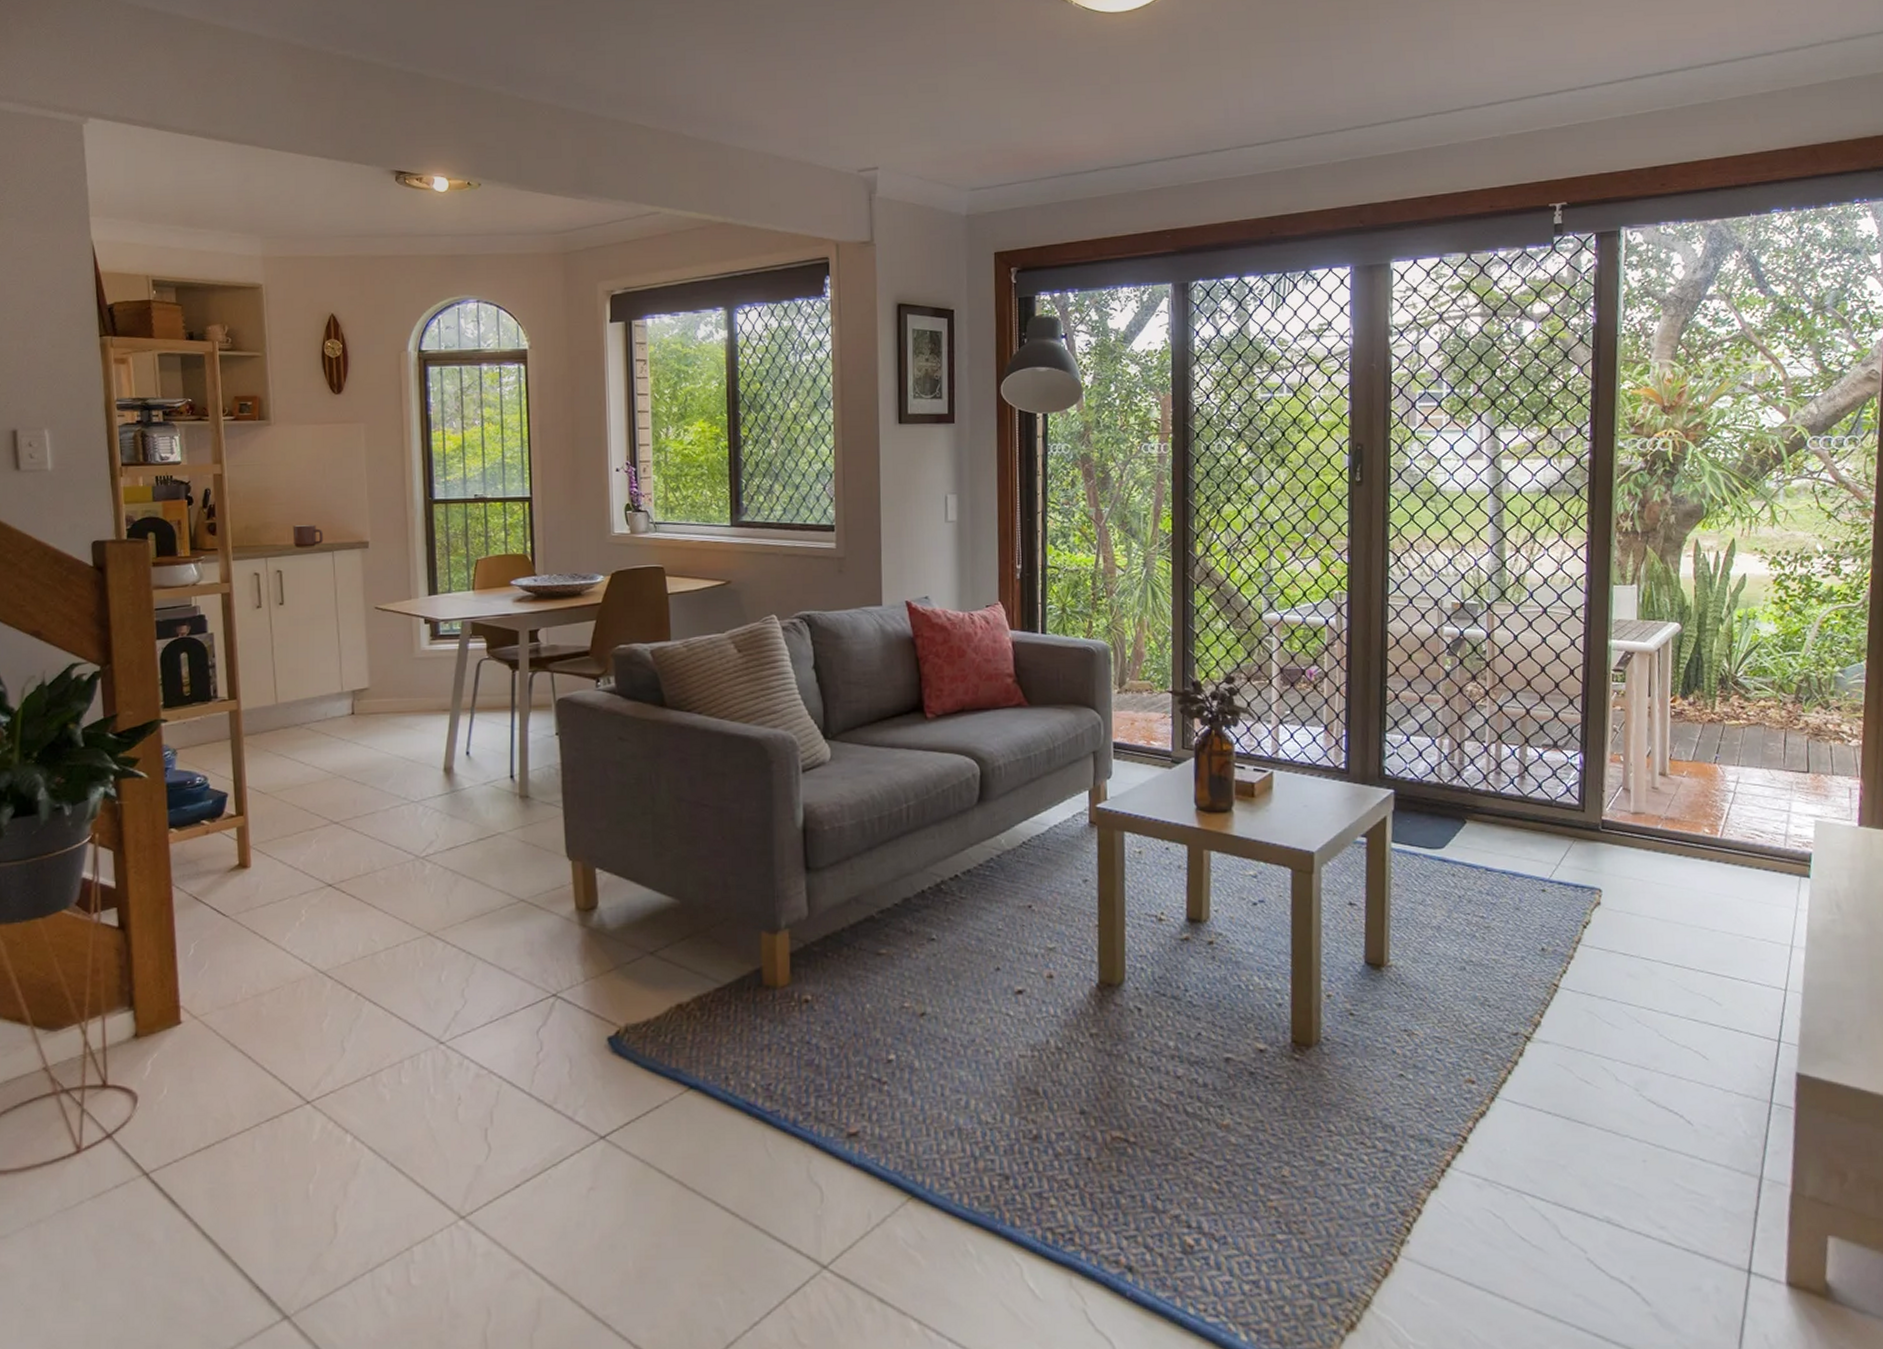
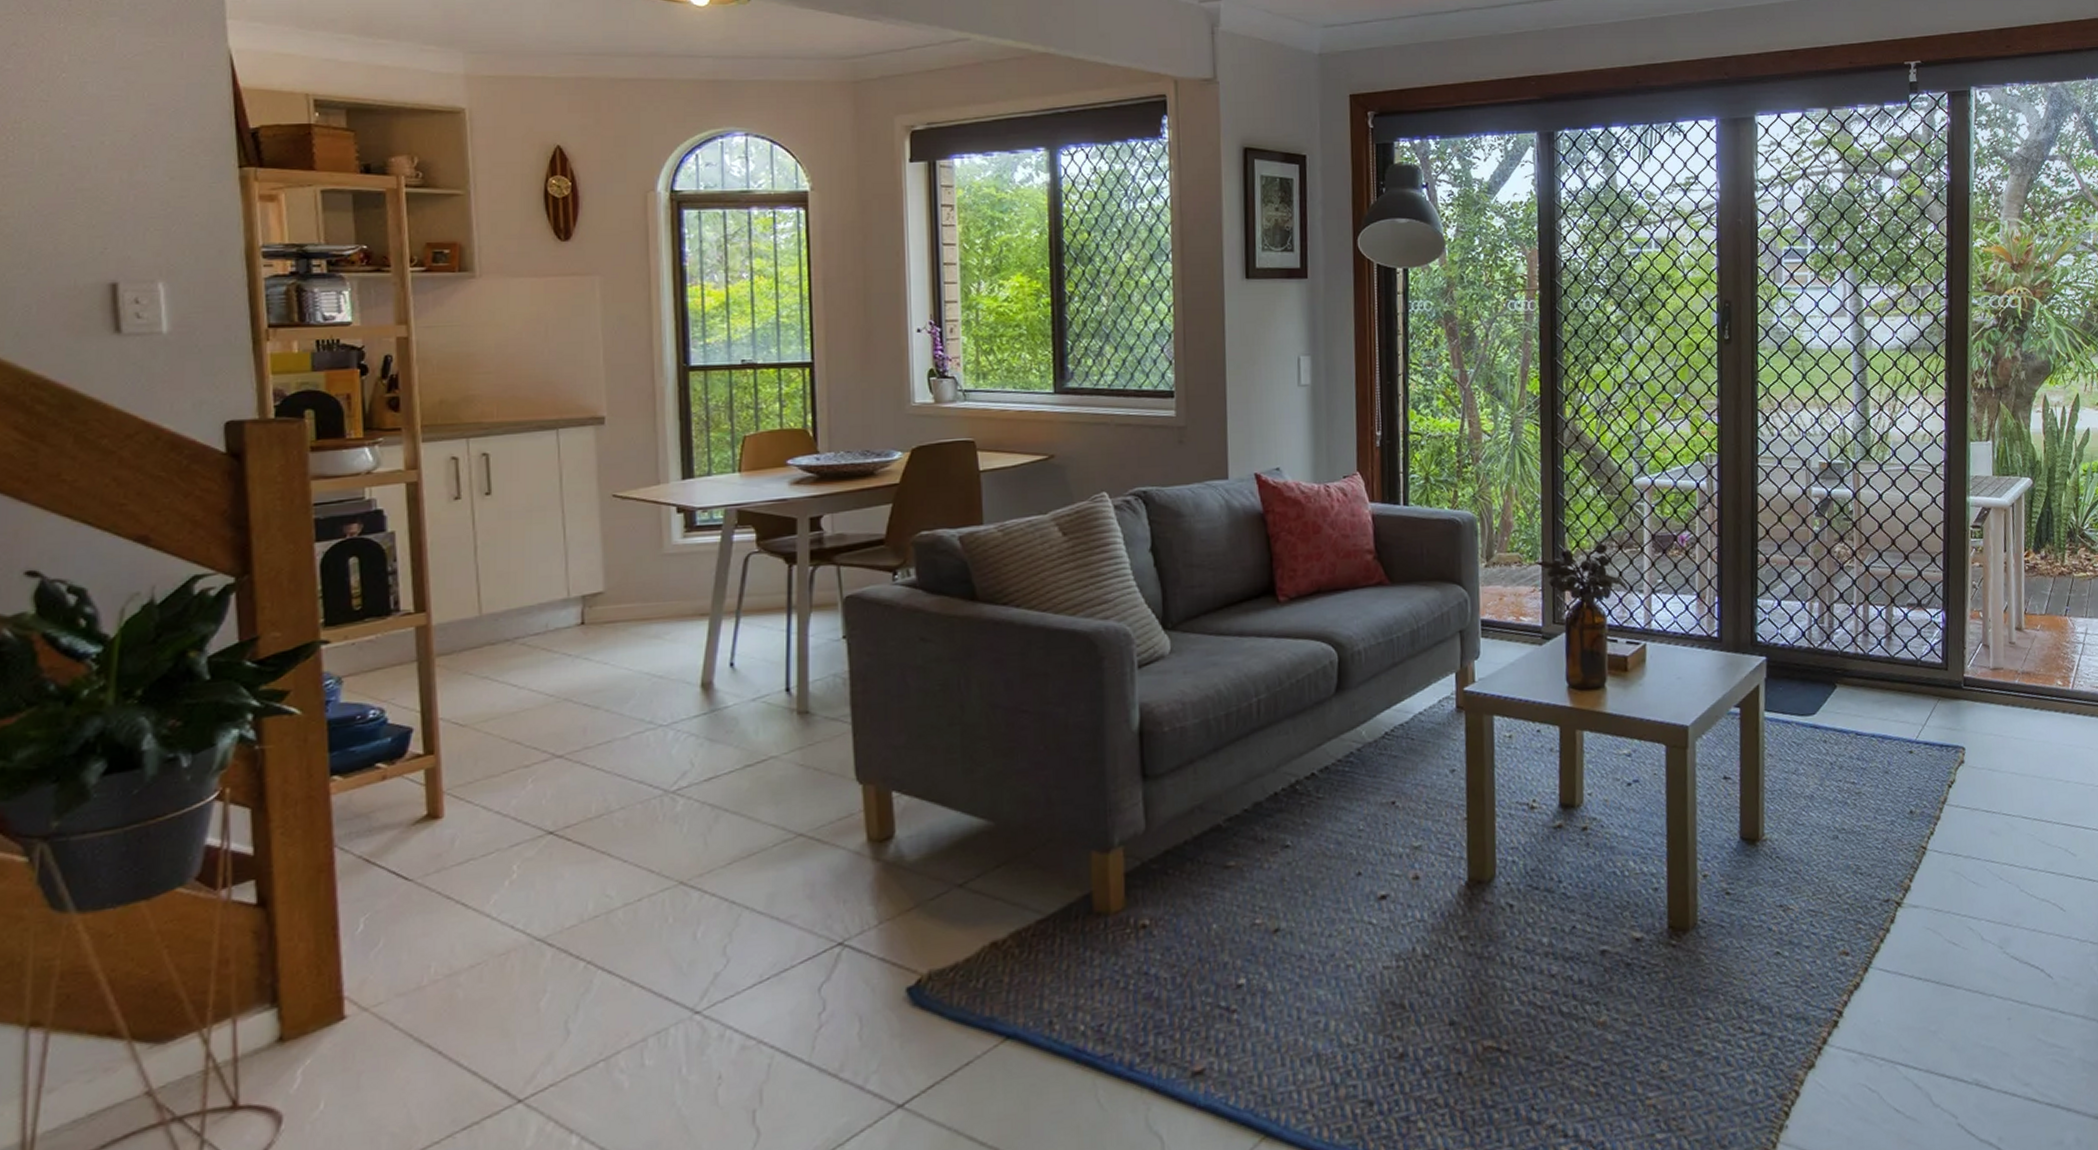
mug: present [292,525,324,549] -> none [503,397,545,427]

